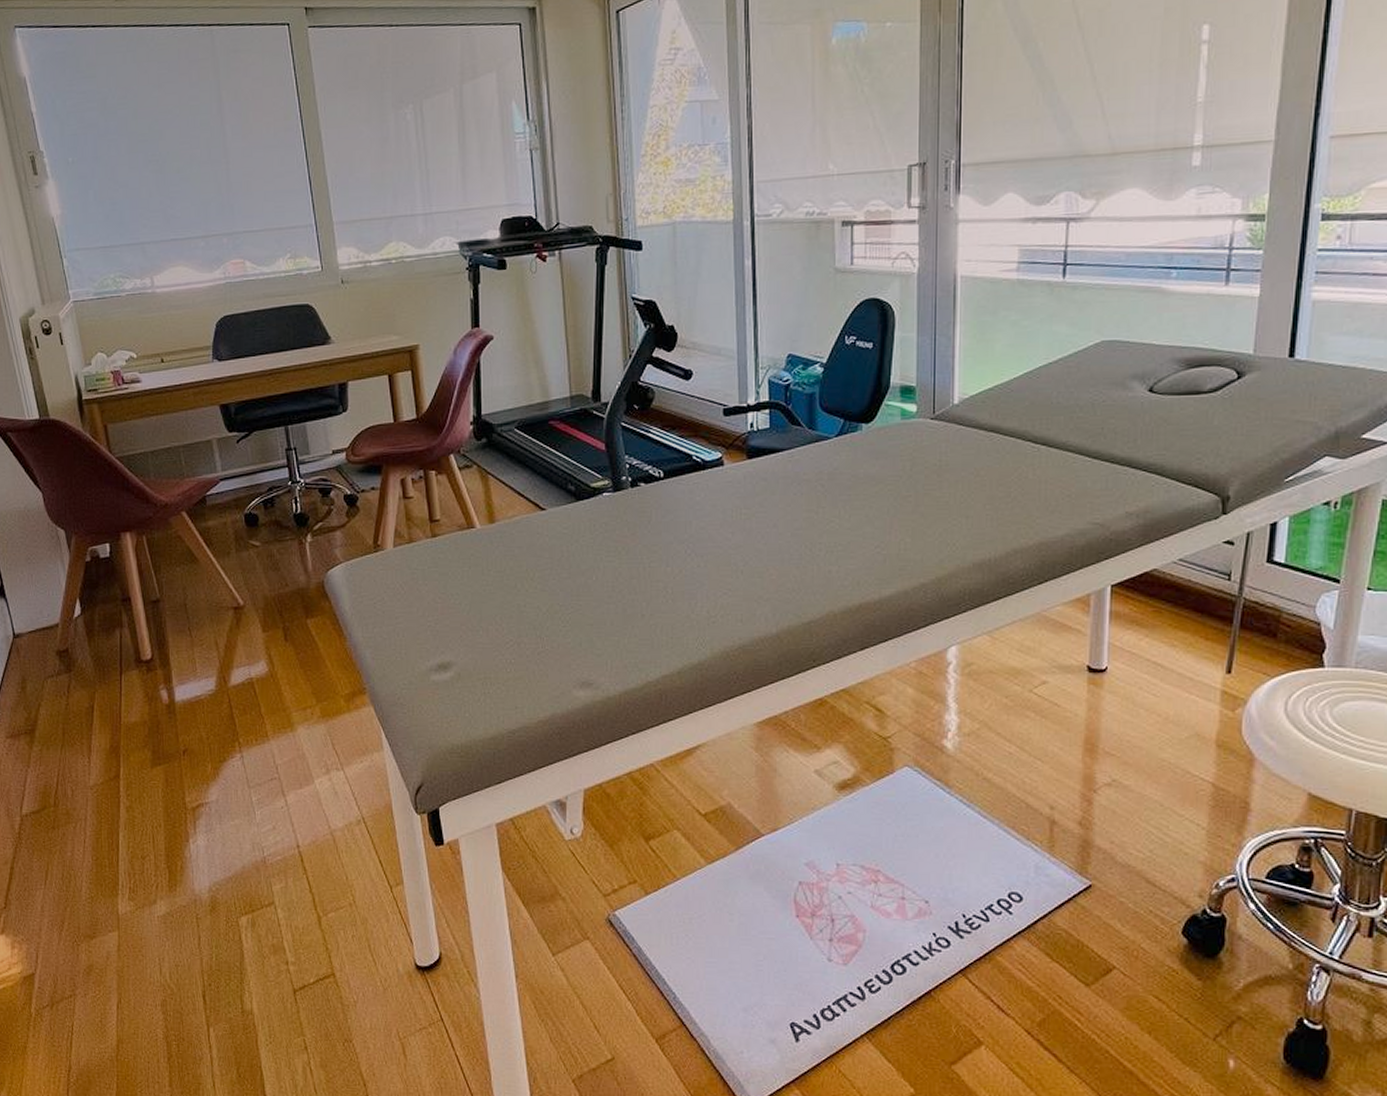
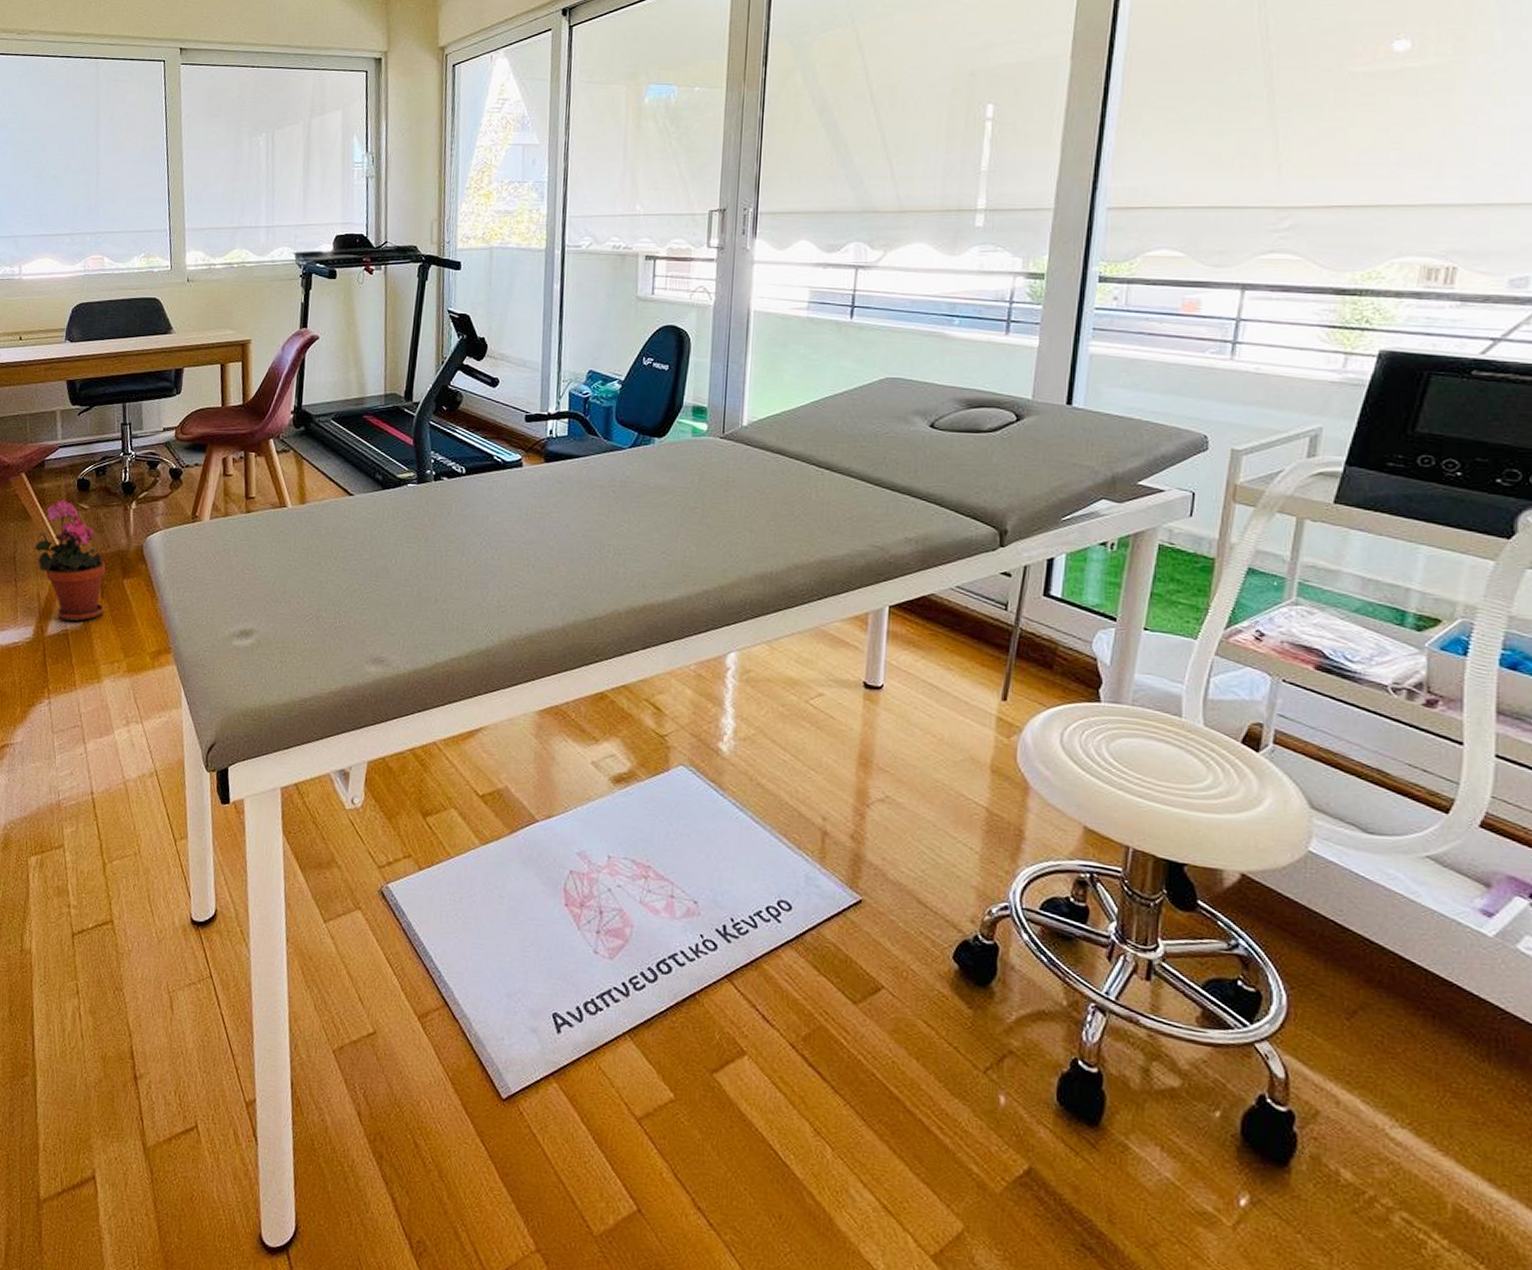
potted plant: none [205,538,290,668] -> present [34,500,106,621]

